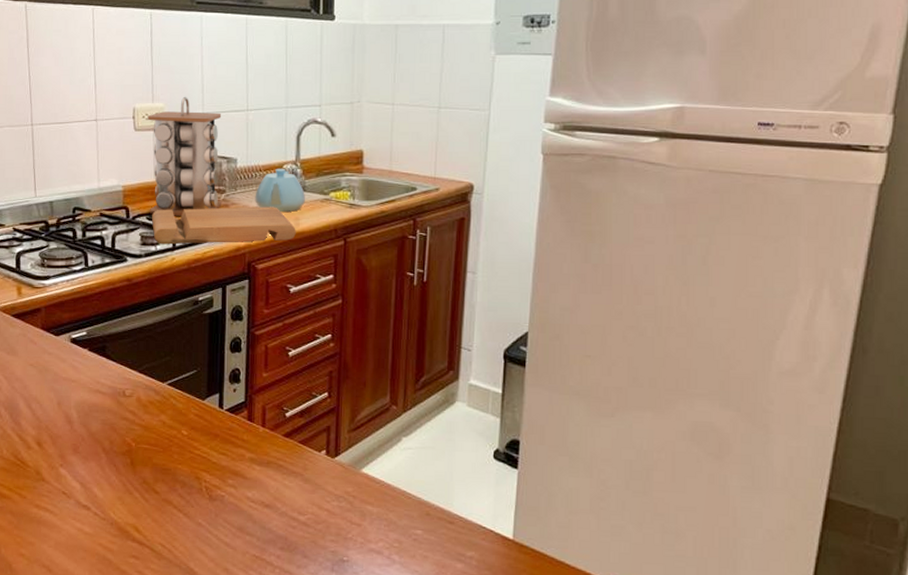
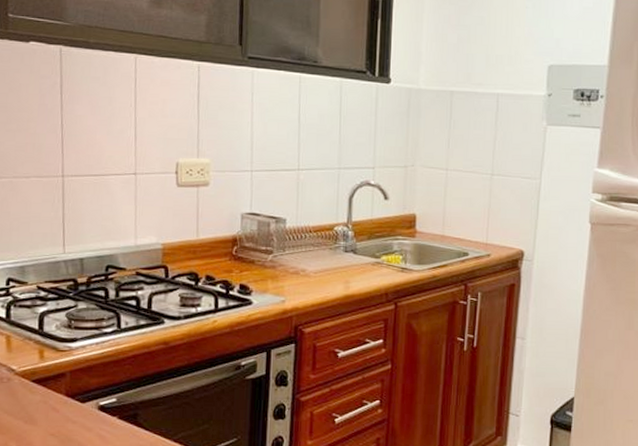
spice rack: present [147,96,222,217] -> none [191,152,271,278]
cutting board: present [151,206,296,245] -> none [192,268,346,307]
teapot: present [255,168,306,212] -> none [303,230,357,275]

